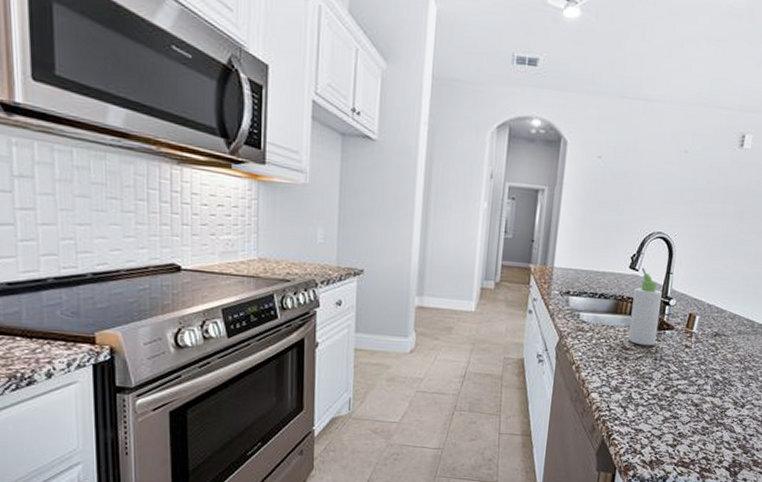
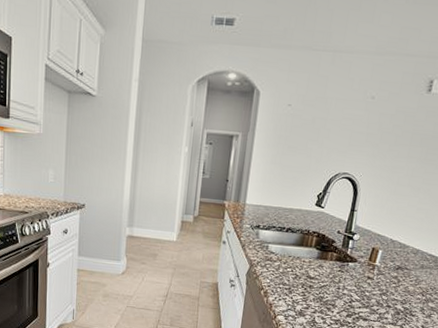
bottle: present [628,268,662,346] -> none [312,205,346,276]

